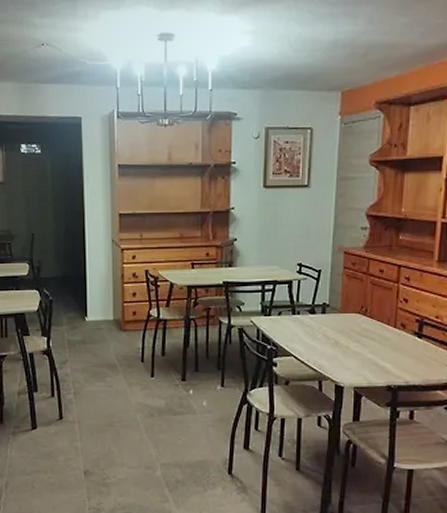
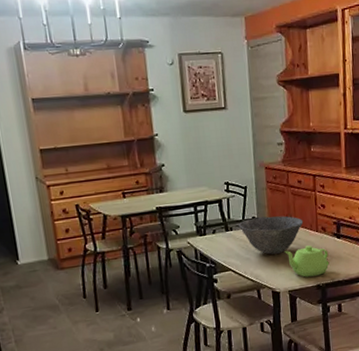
bowl: none [306,304,381,347] -> present [238,216,304,255]
teapot: none [355,341,406,376] -> present [285,245,329,277]

